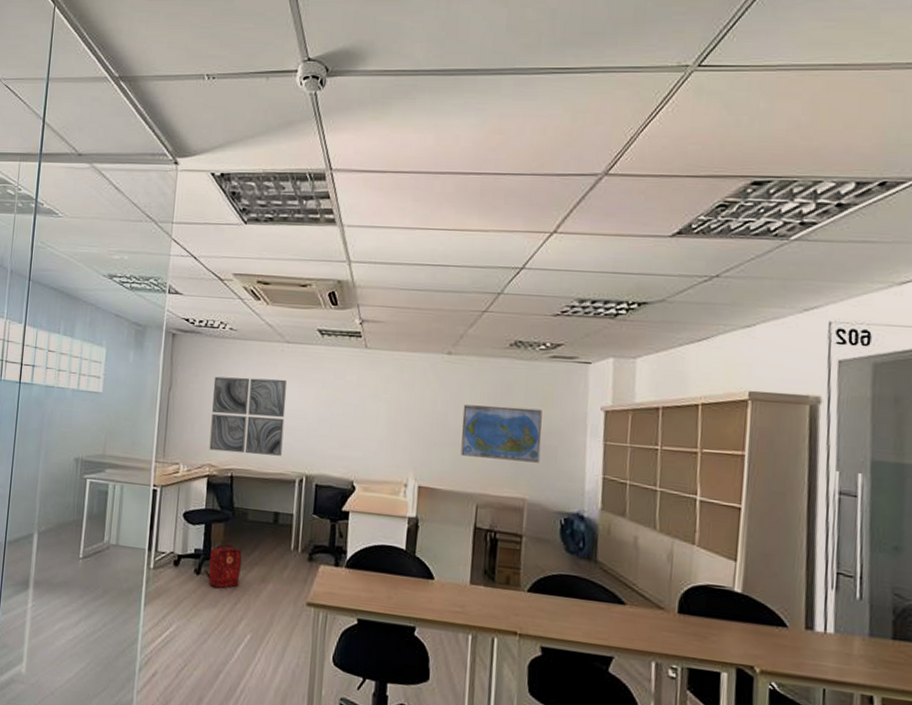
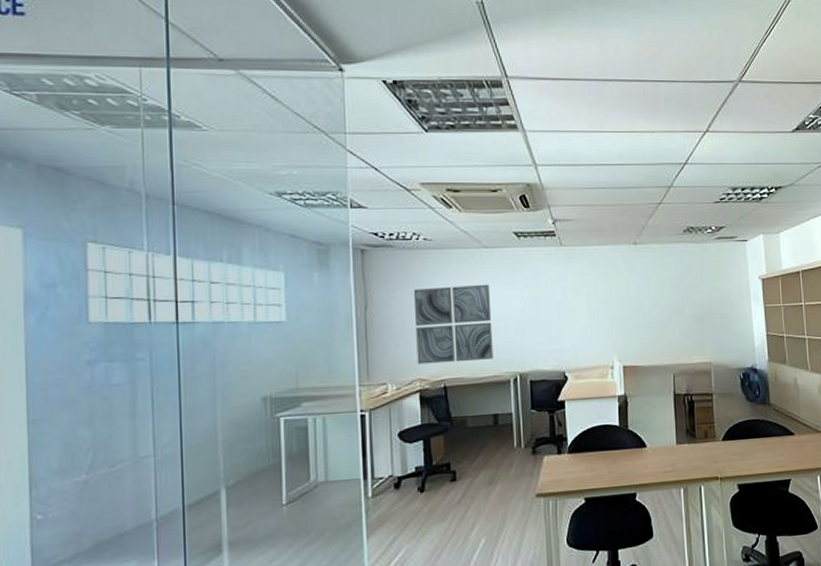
backpack: present [205,544,242,589] -> none [429,455,467,502]
world map: present [461,404,542,463] -> none [652,284,719,333]

